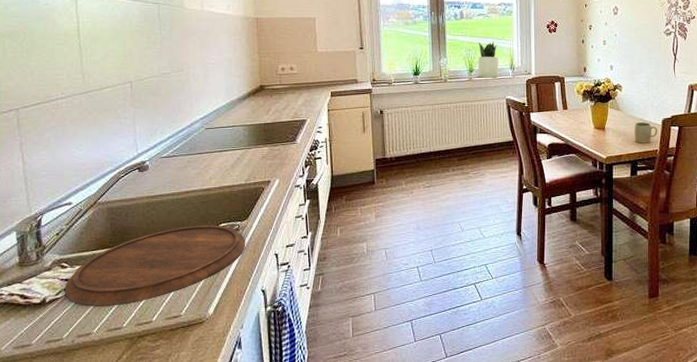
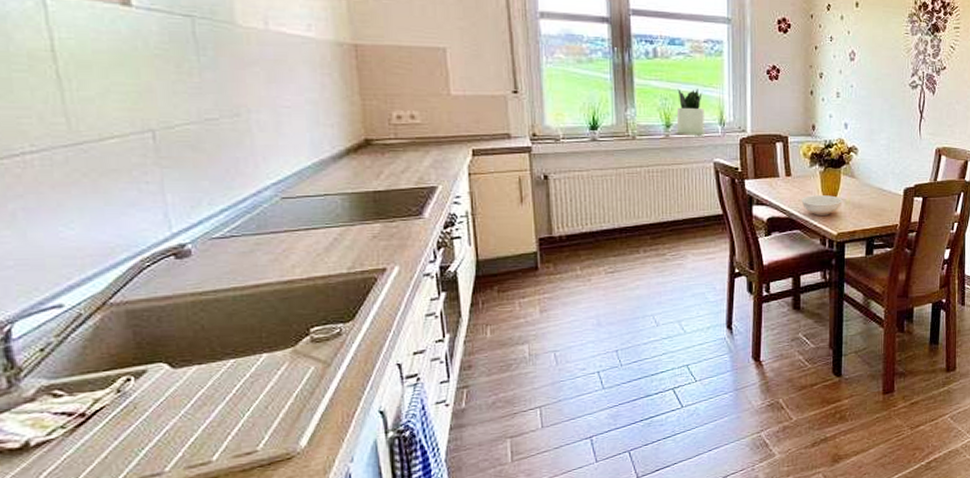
cutting board: present [65,225,246,307] -> none [62,329,353,447]
bowl: none [576,125,610,142] -> present [801,195,843,216]
mug: present [634,122,658,143] -> none [871,192,899,217]

